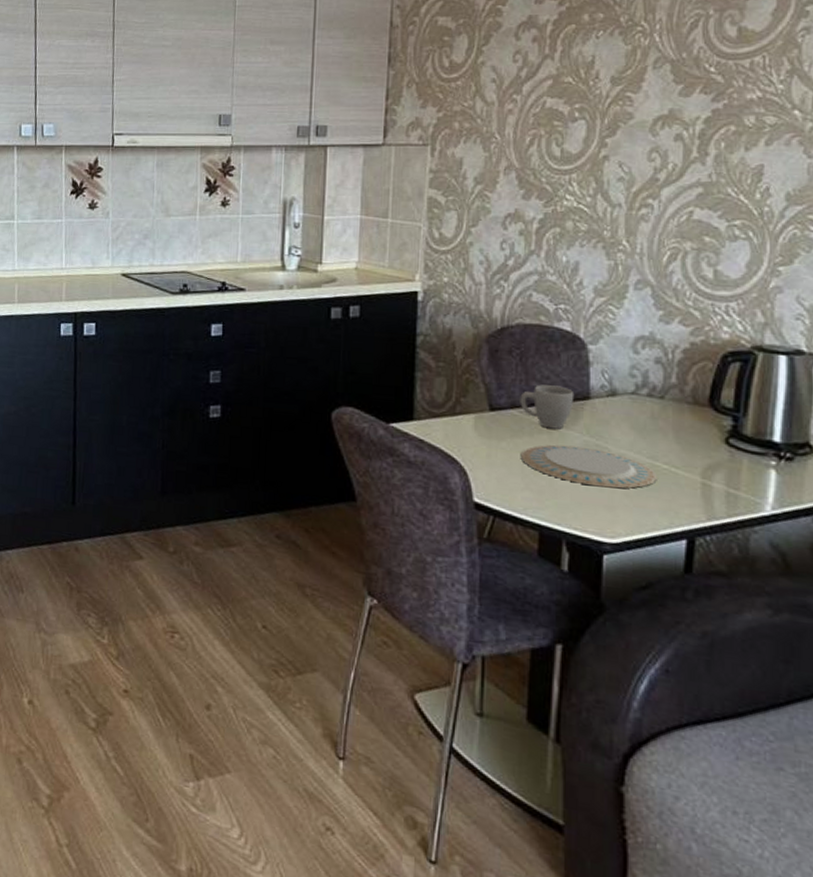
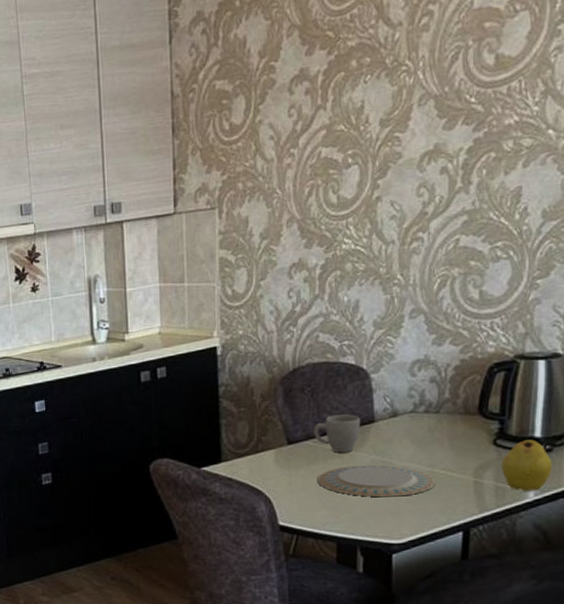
fruit: none [734,443,793,504] -> present [501,440,553,491]

